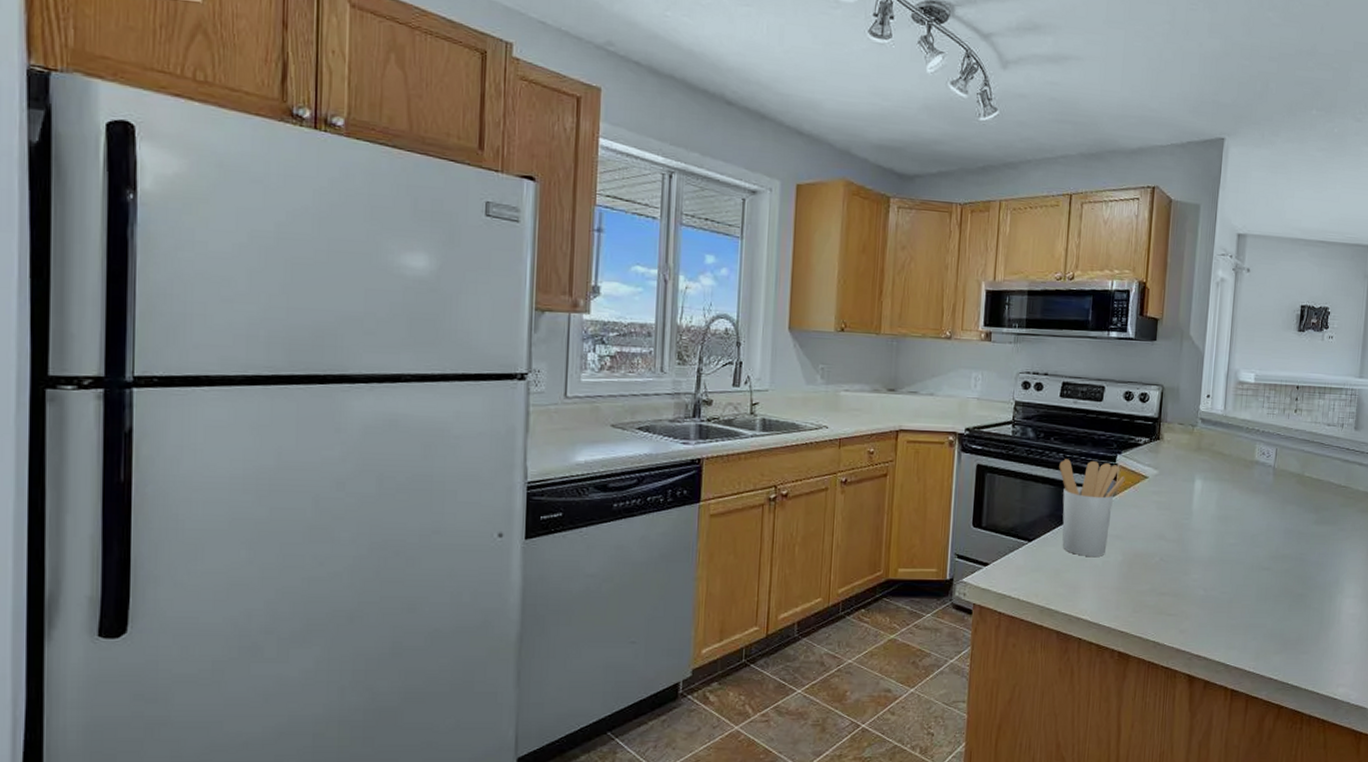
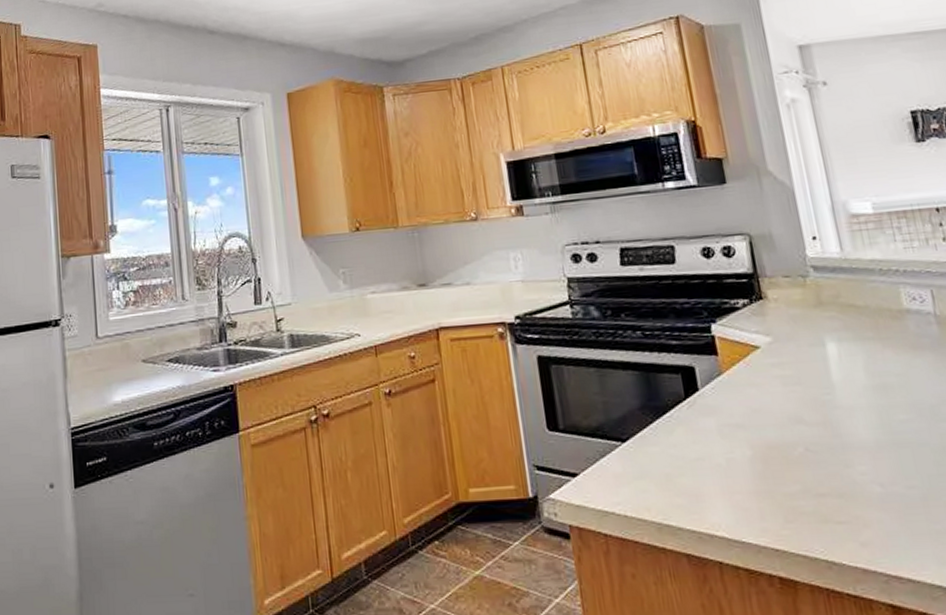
utensil holder: present [1059,459,1125,556] -> none [639,335,730,454]

